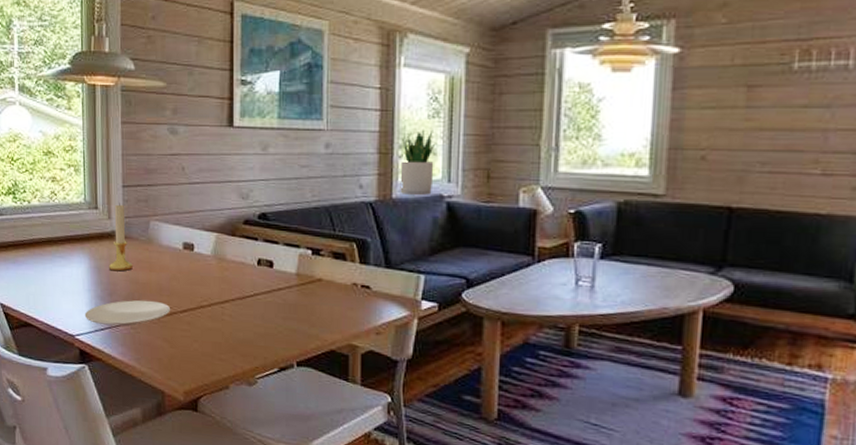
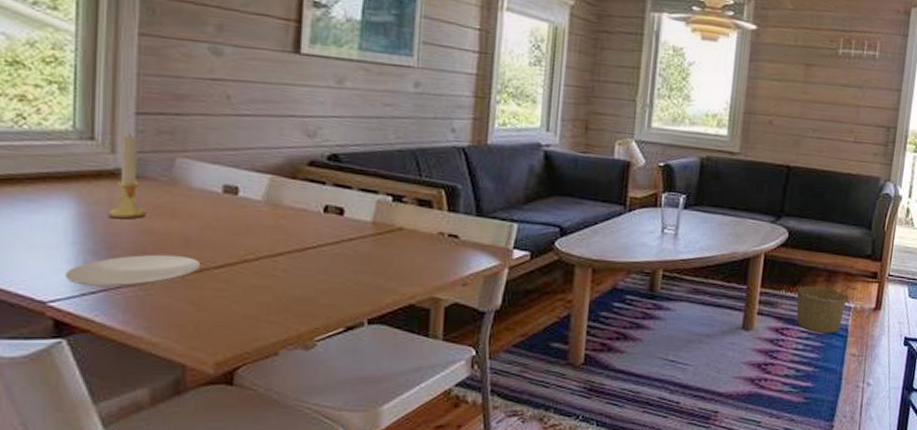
planter: present [400,129,435,196] -> none [496,76,535,144]
basket: none [748,349,822,408] -> present [796,286,848,333]

